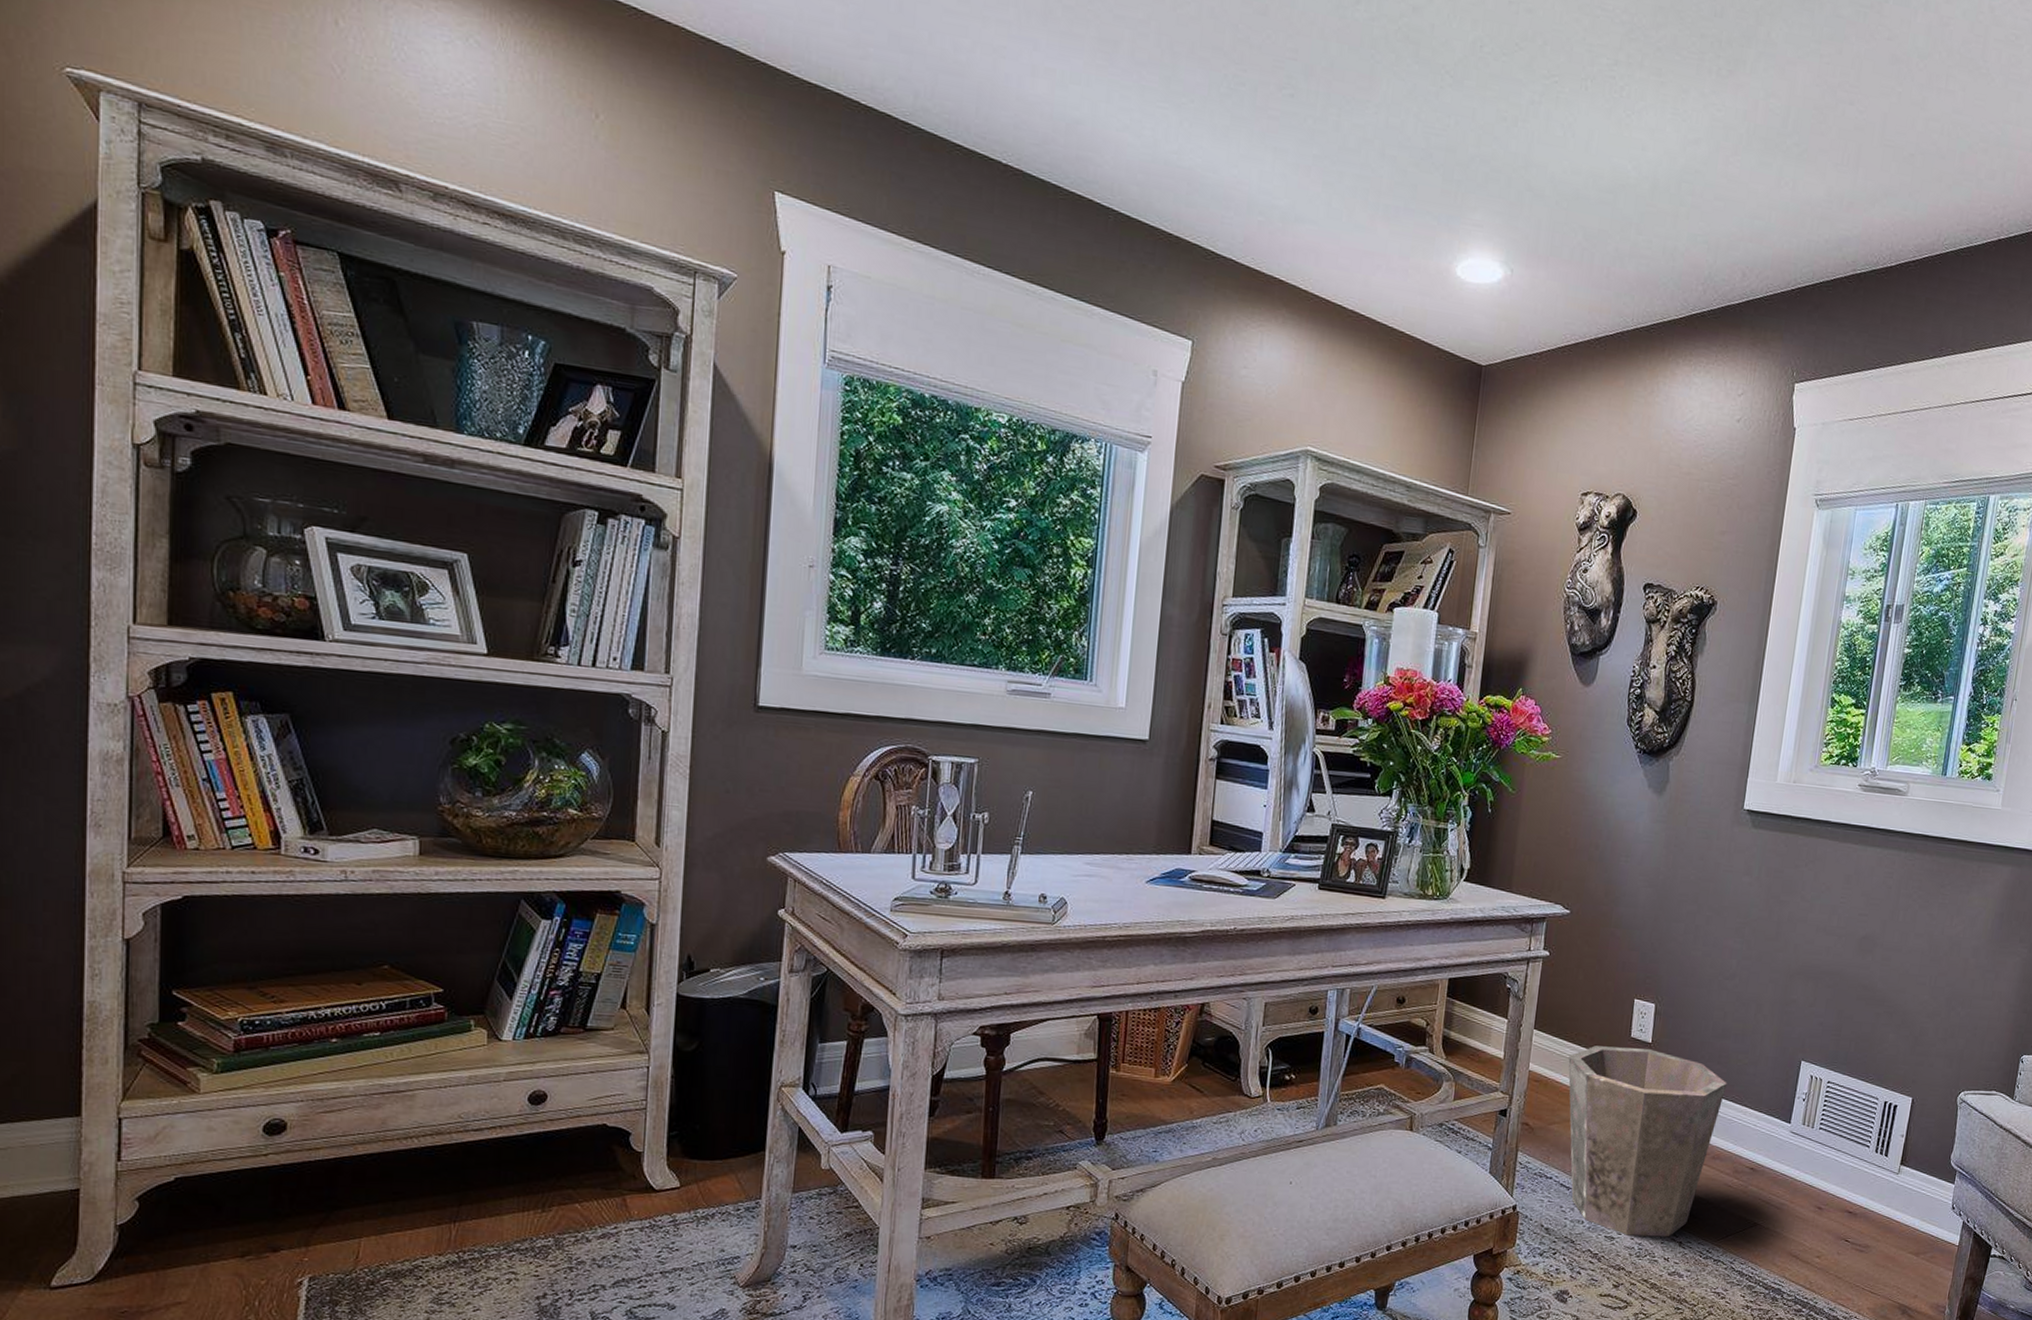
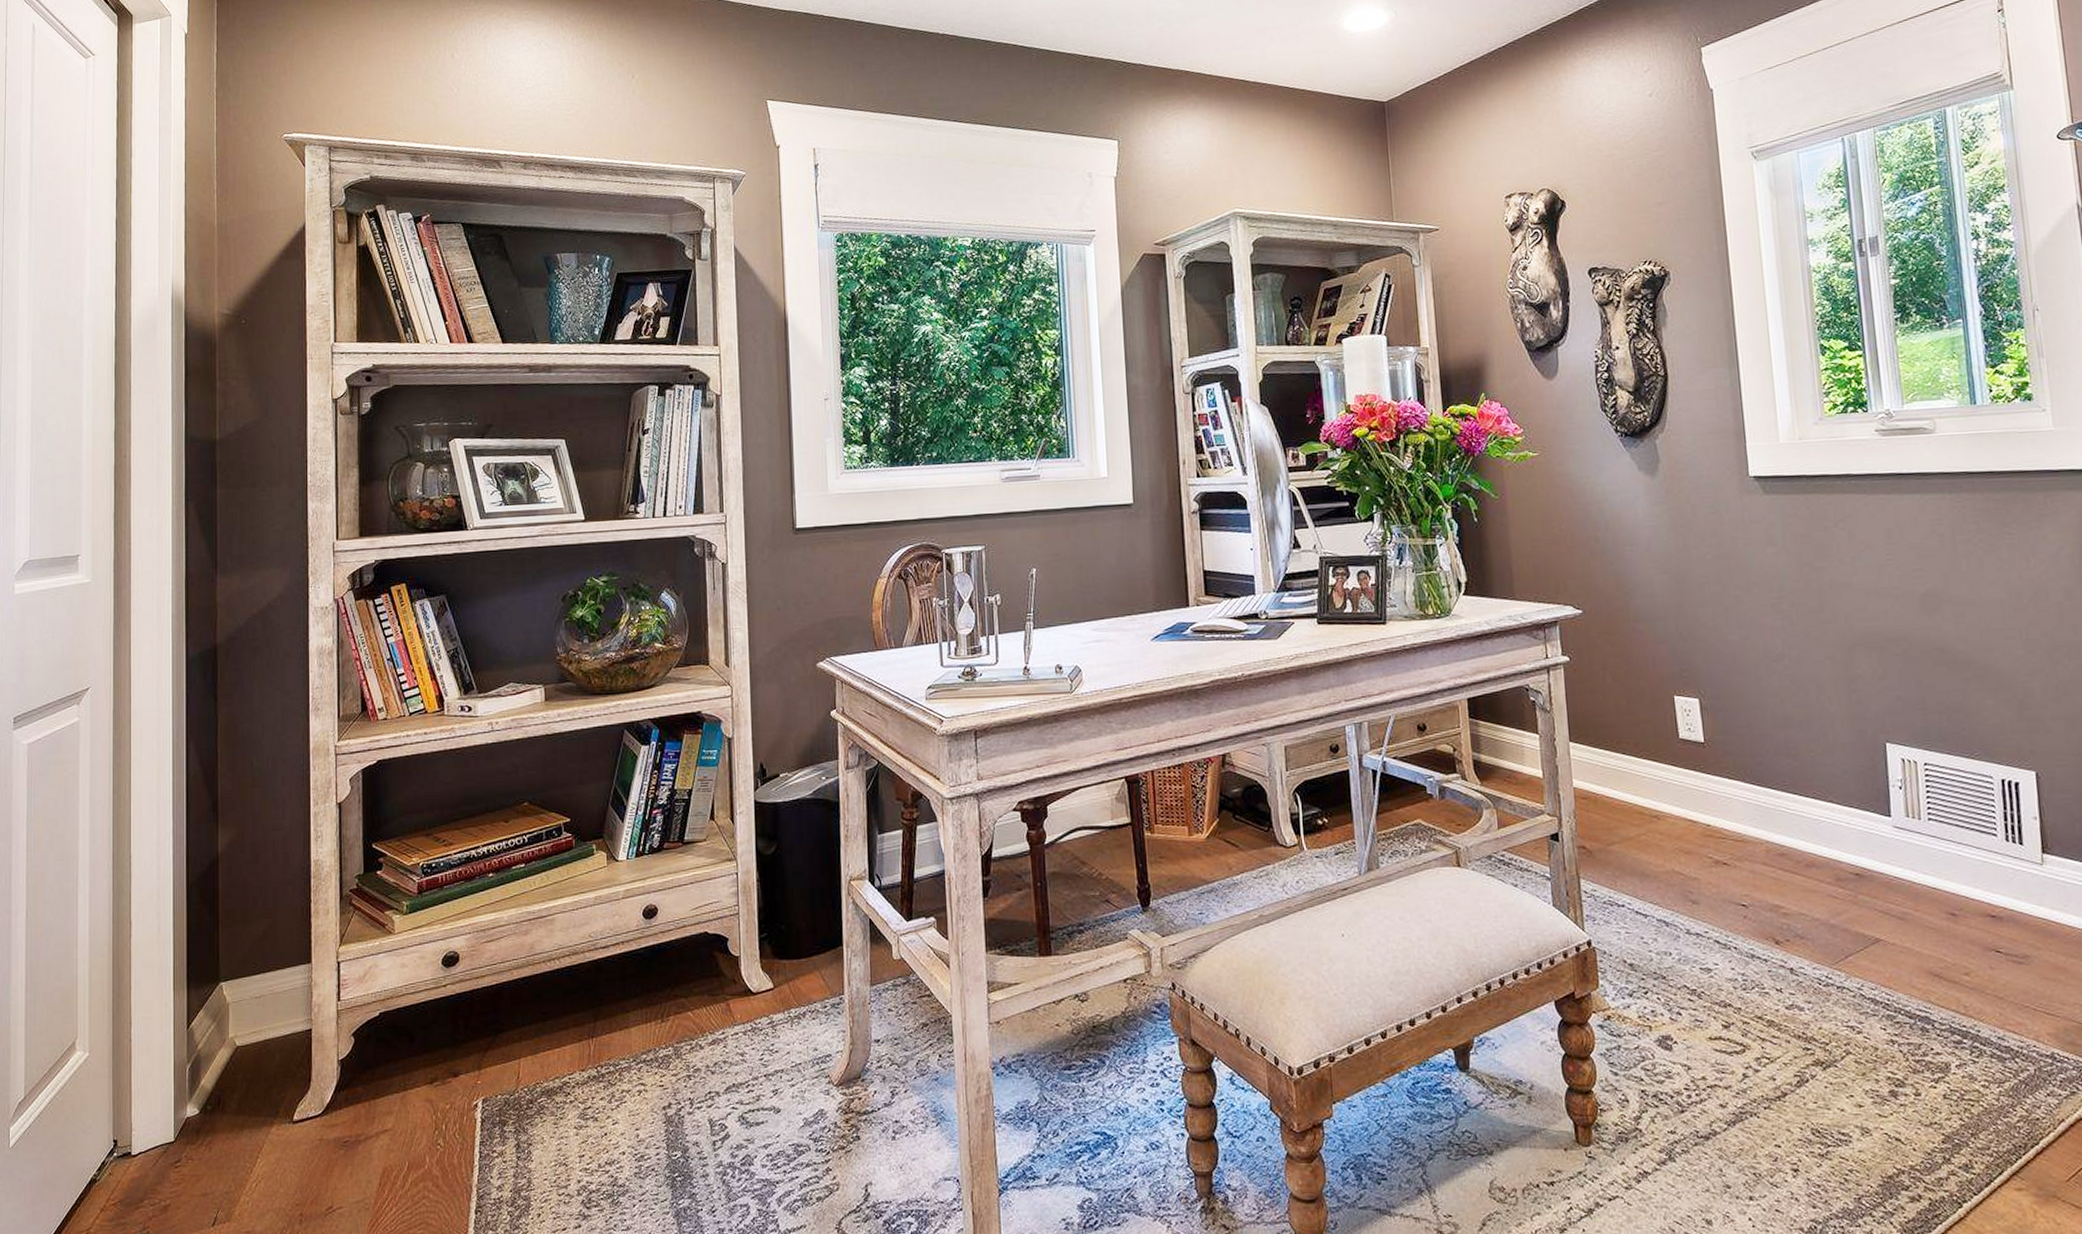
waste bin: present [1568,1045,1727,1237] -> none [1614,749,1804,966]

